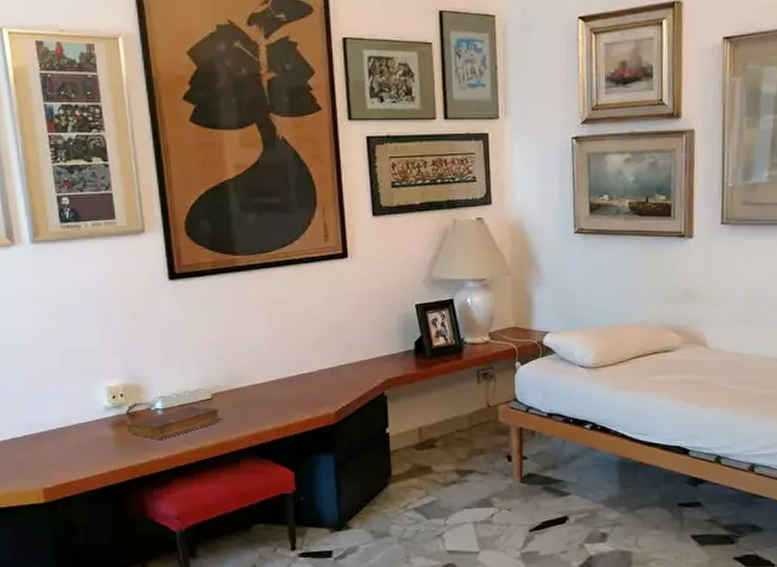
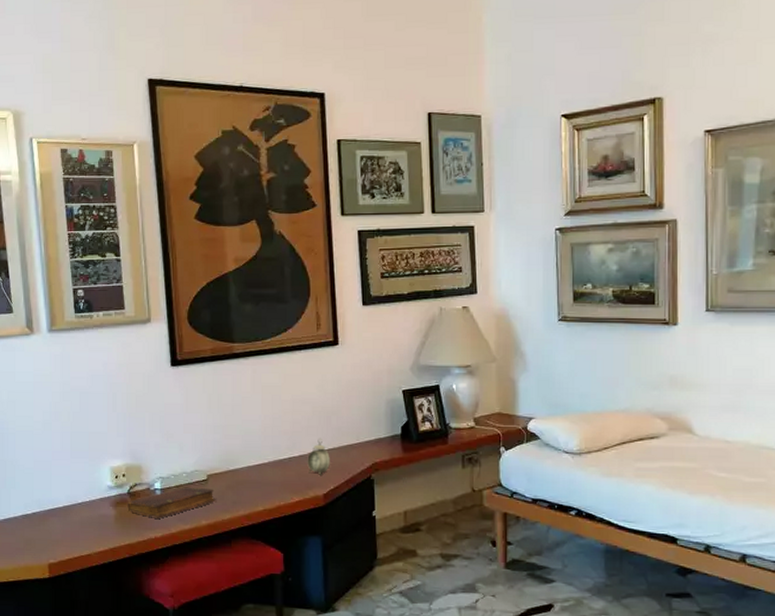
alarm clock: none [317,354,341,392] -> present [307,438,330,475]

